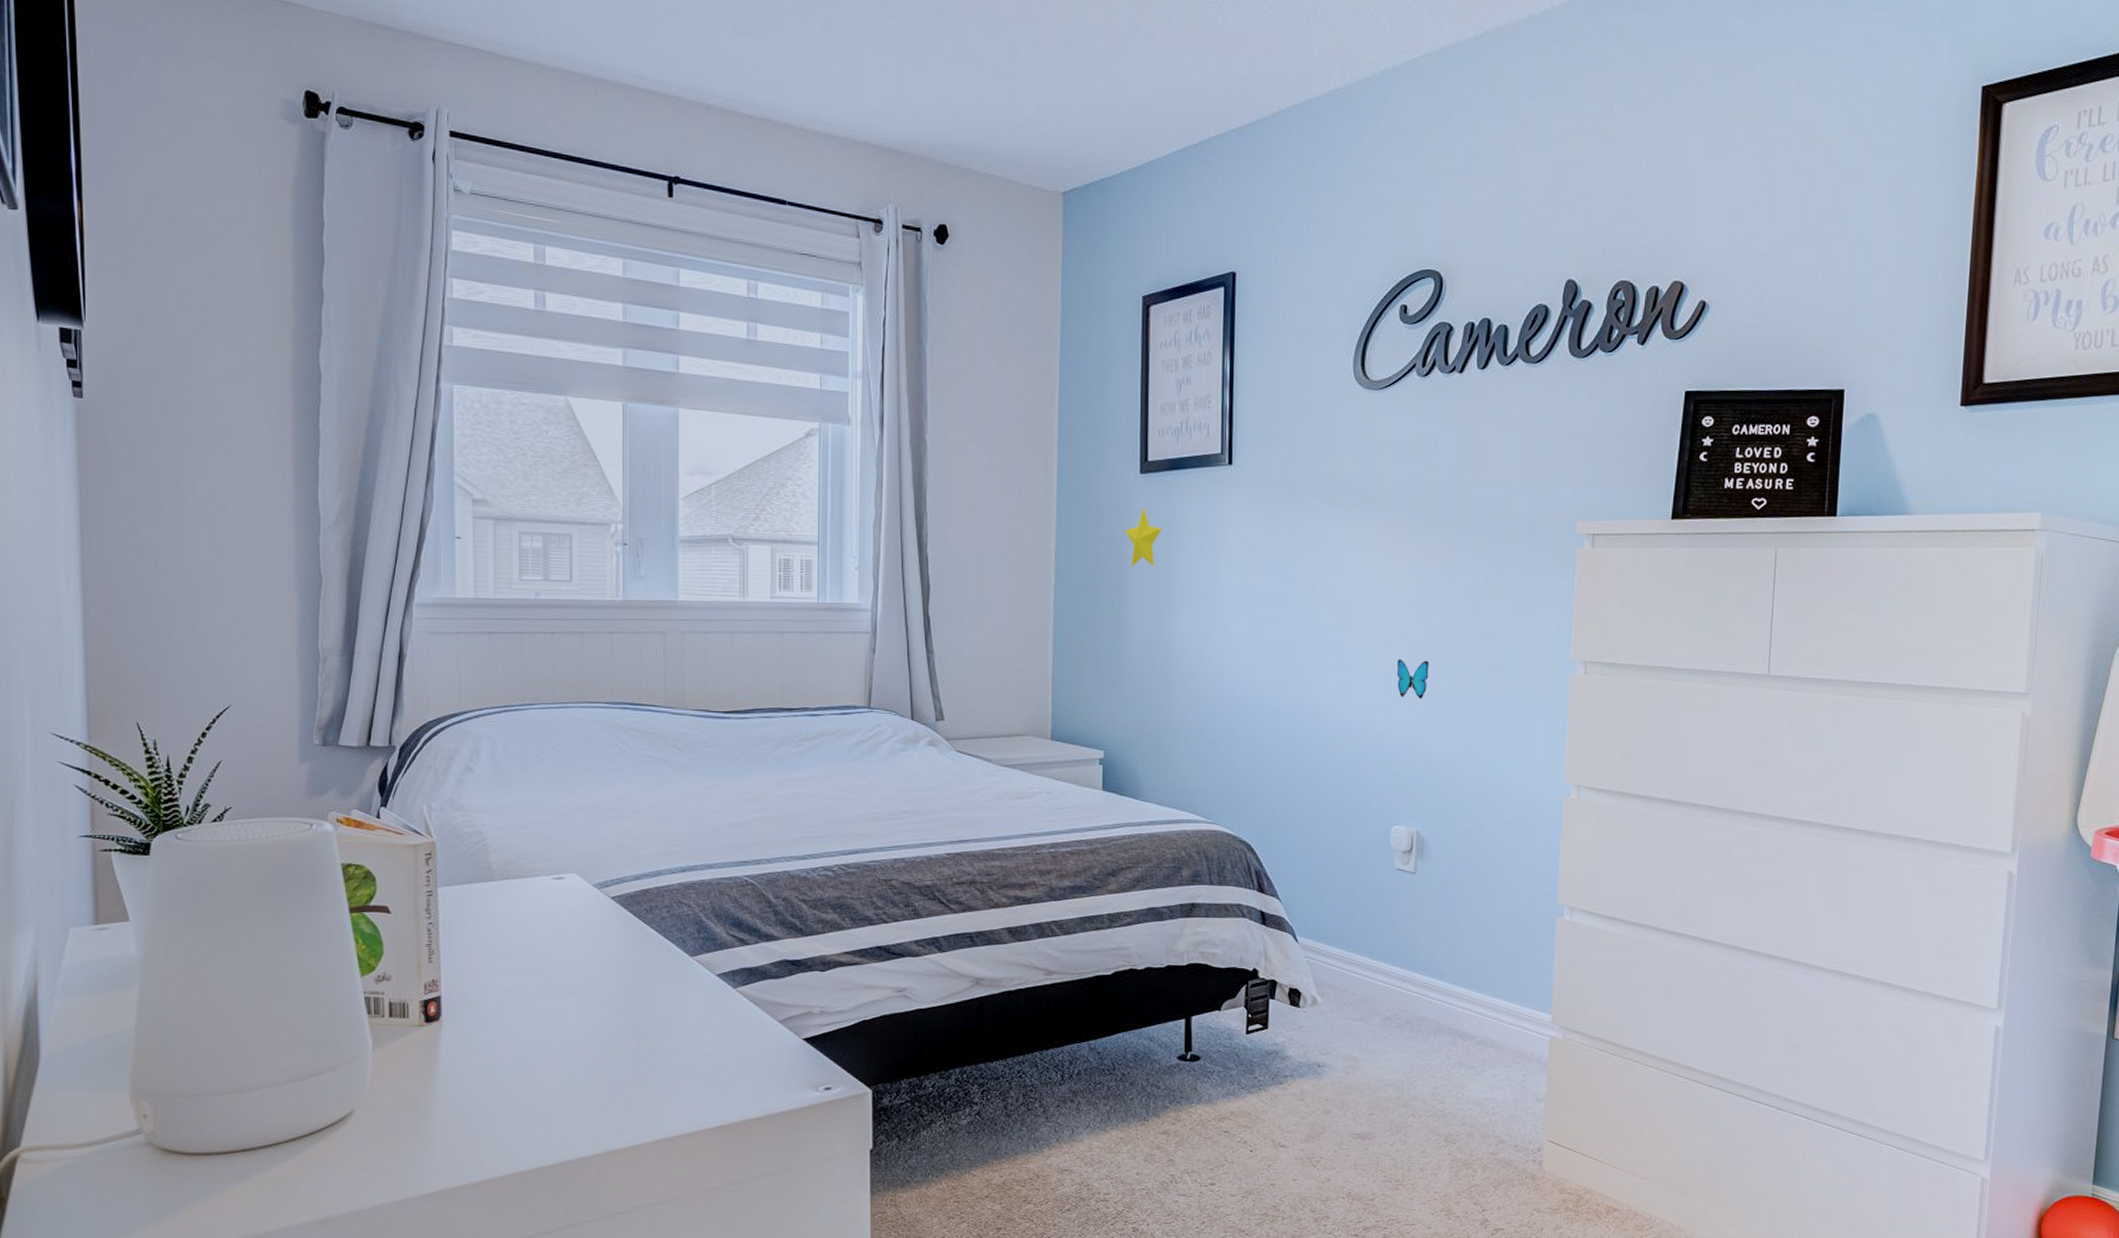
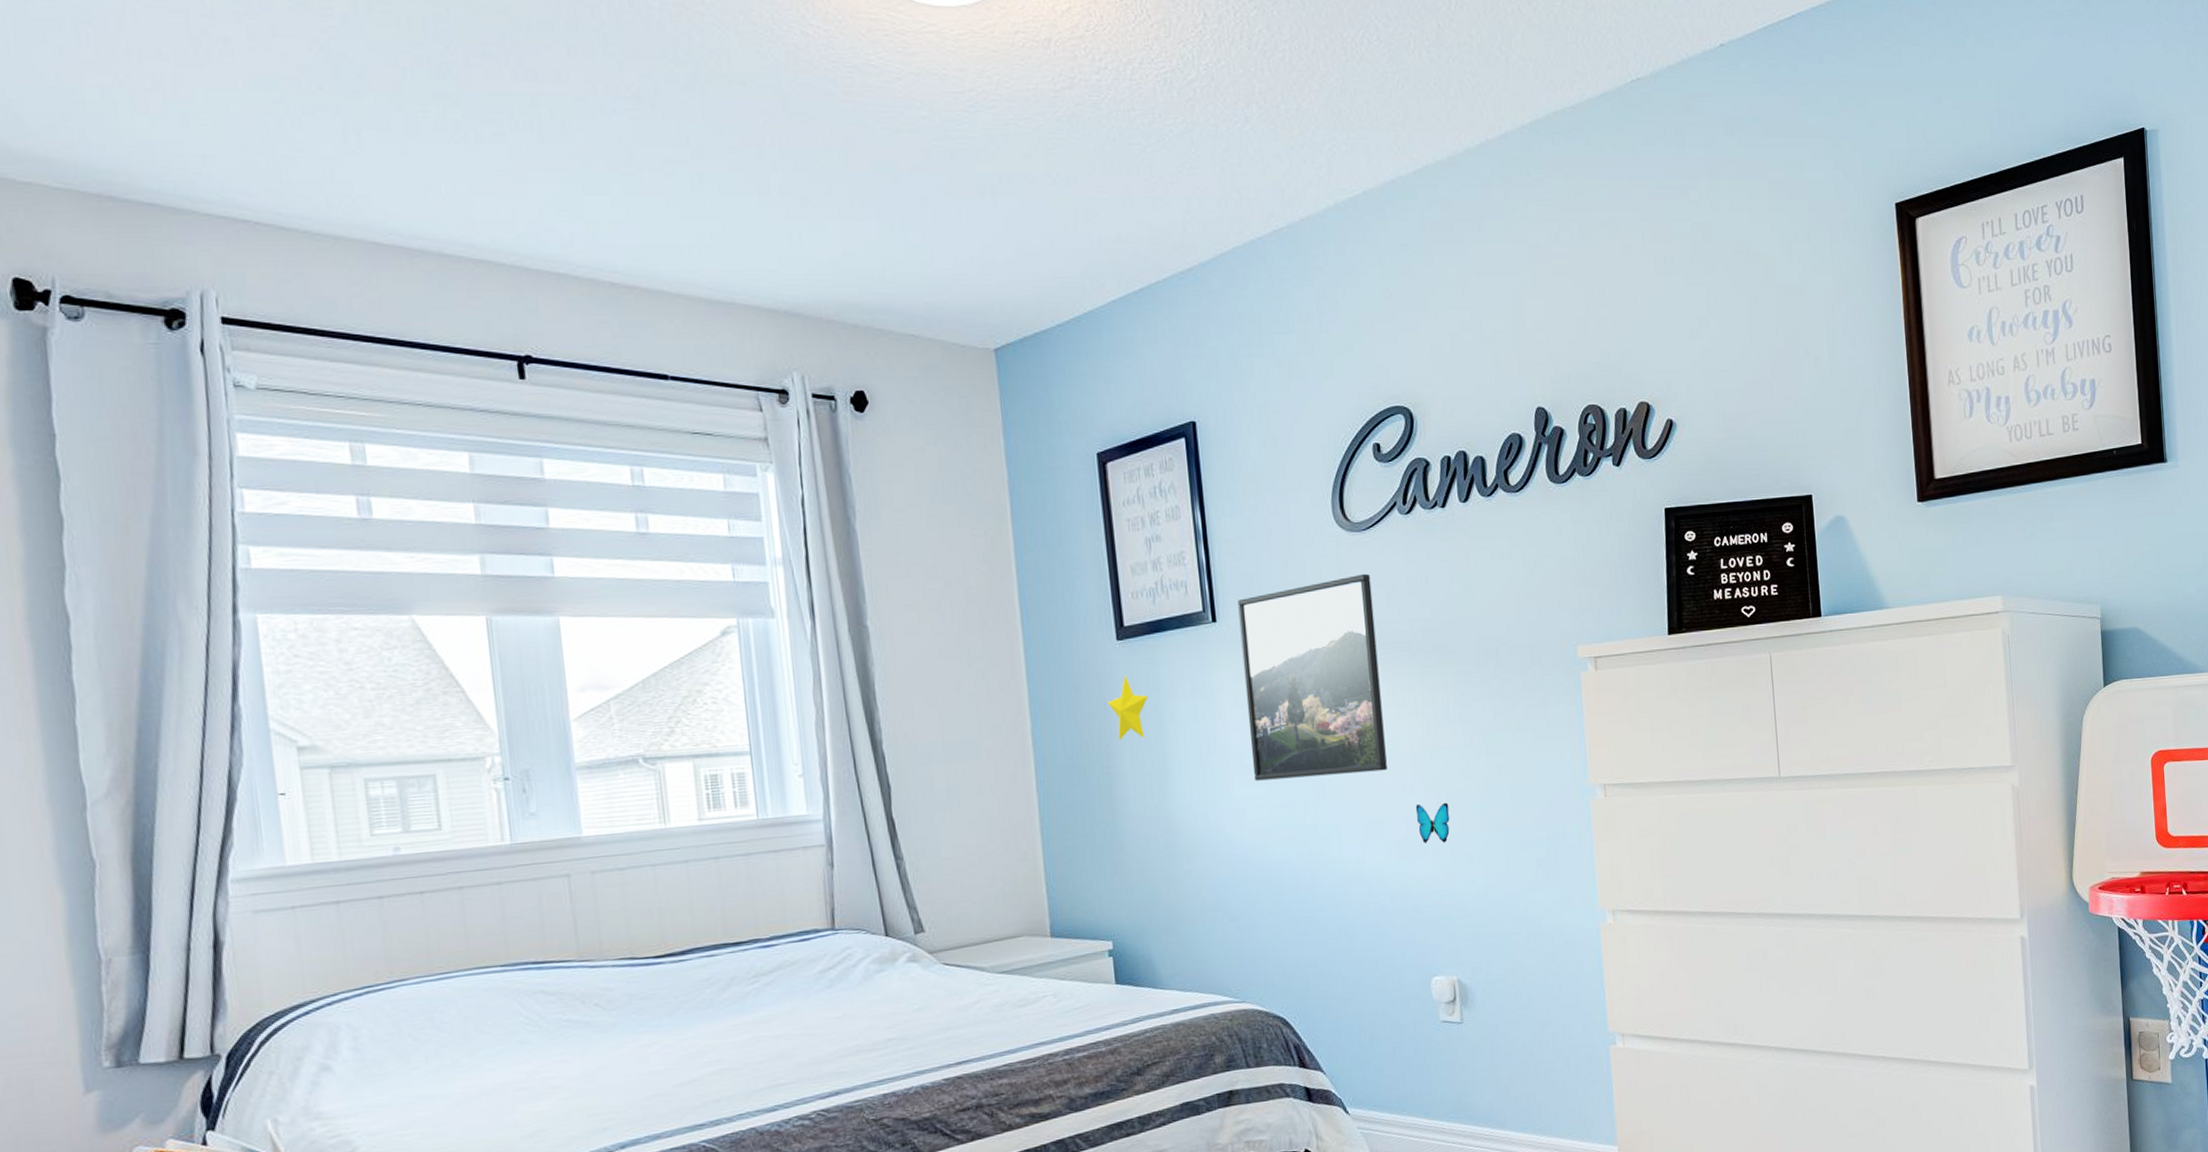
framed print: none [1249,431,1382,623] -> present [1237,573,1387,781]

